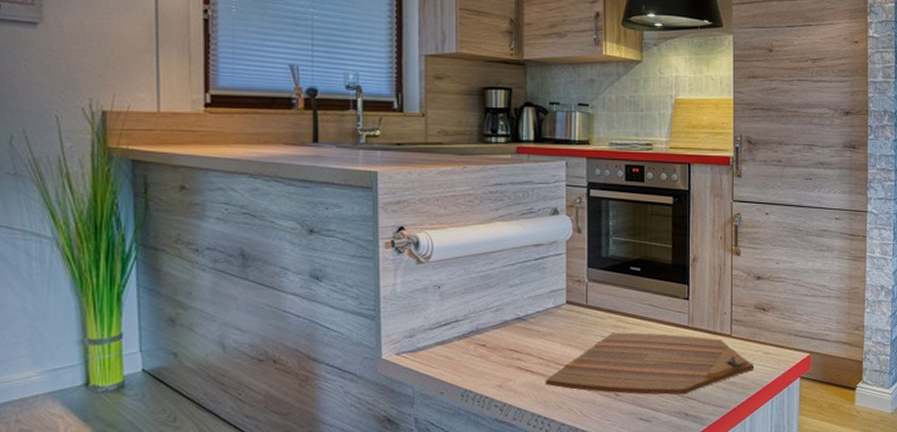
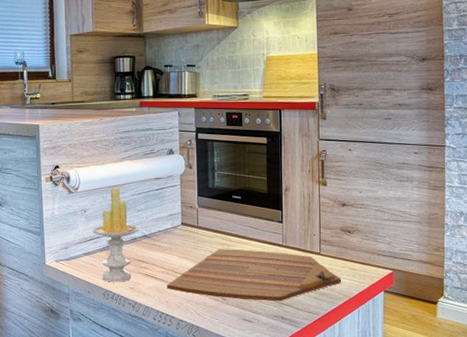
candle: none [449,256,511,379] -> present [92,187,139,282]

